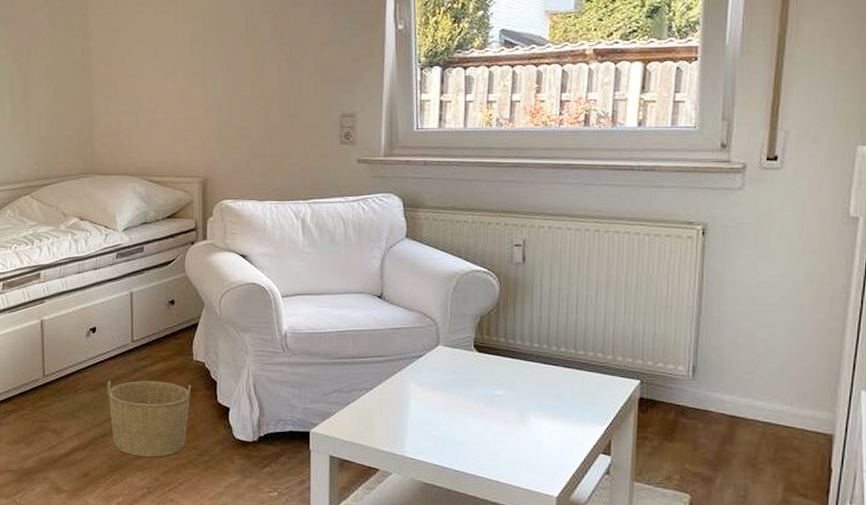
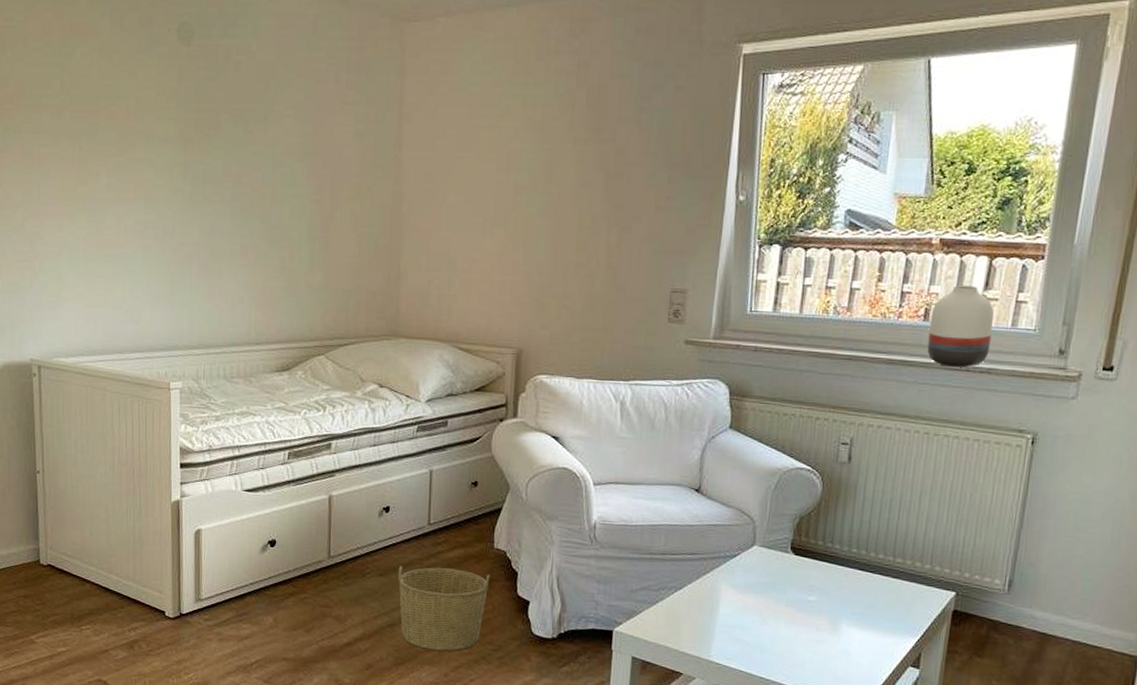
vase: none [590,90,654,167] -> present [927,285,995,367]

